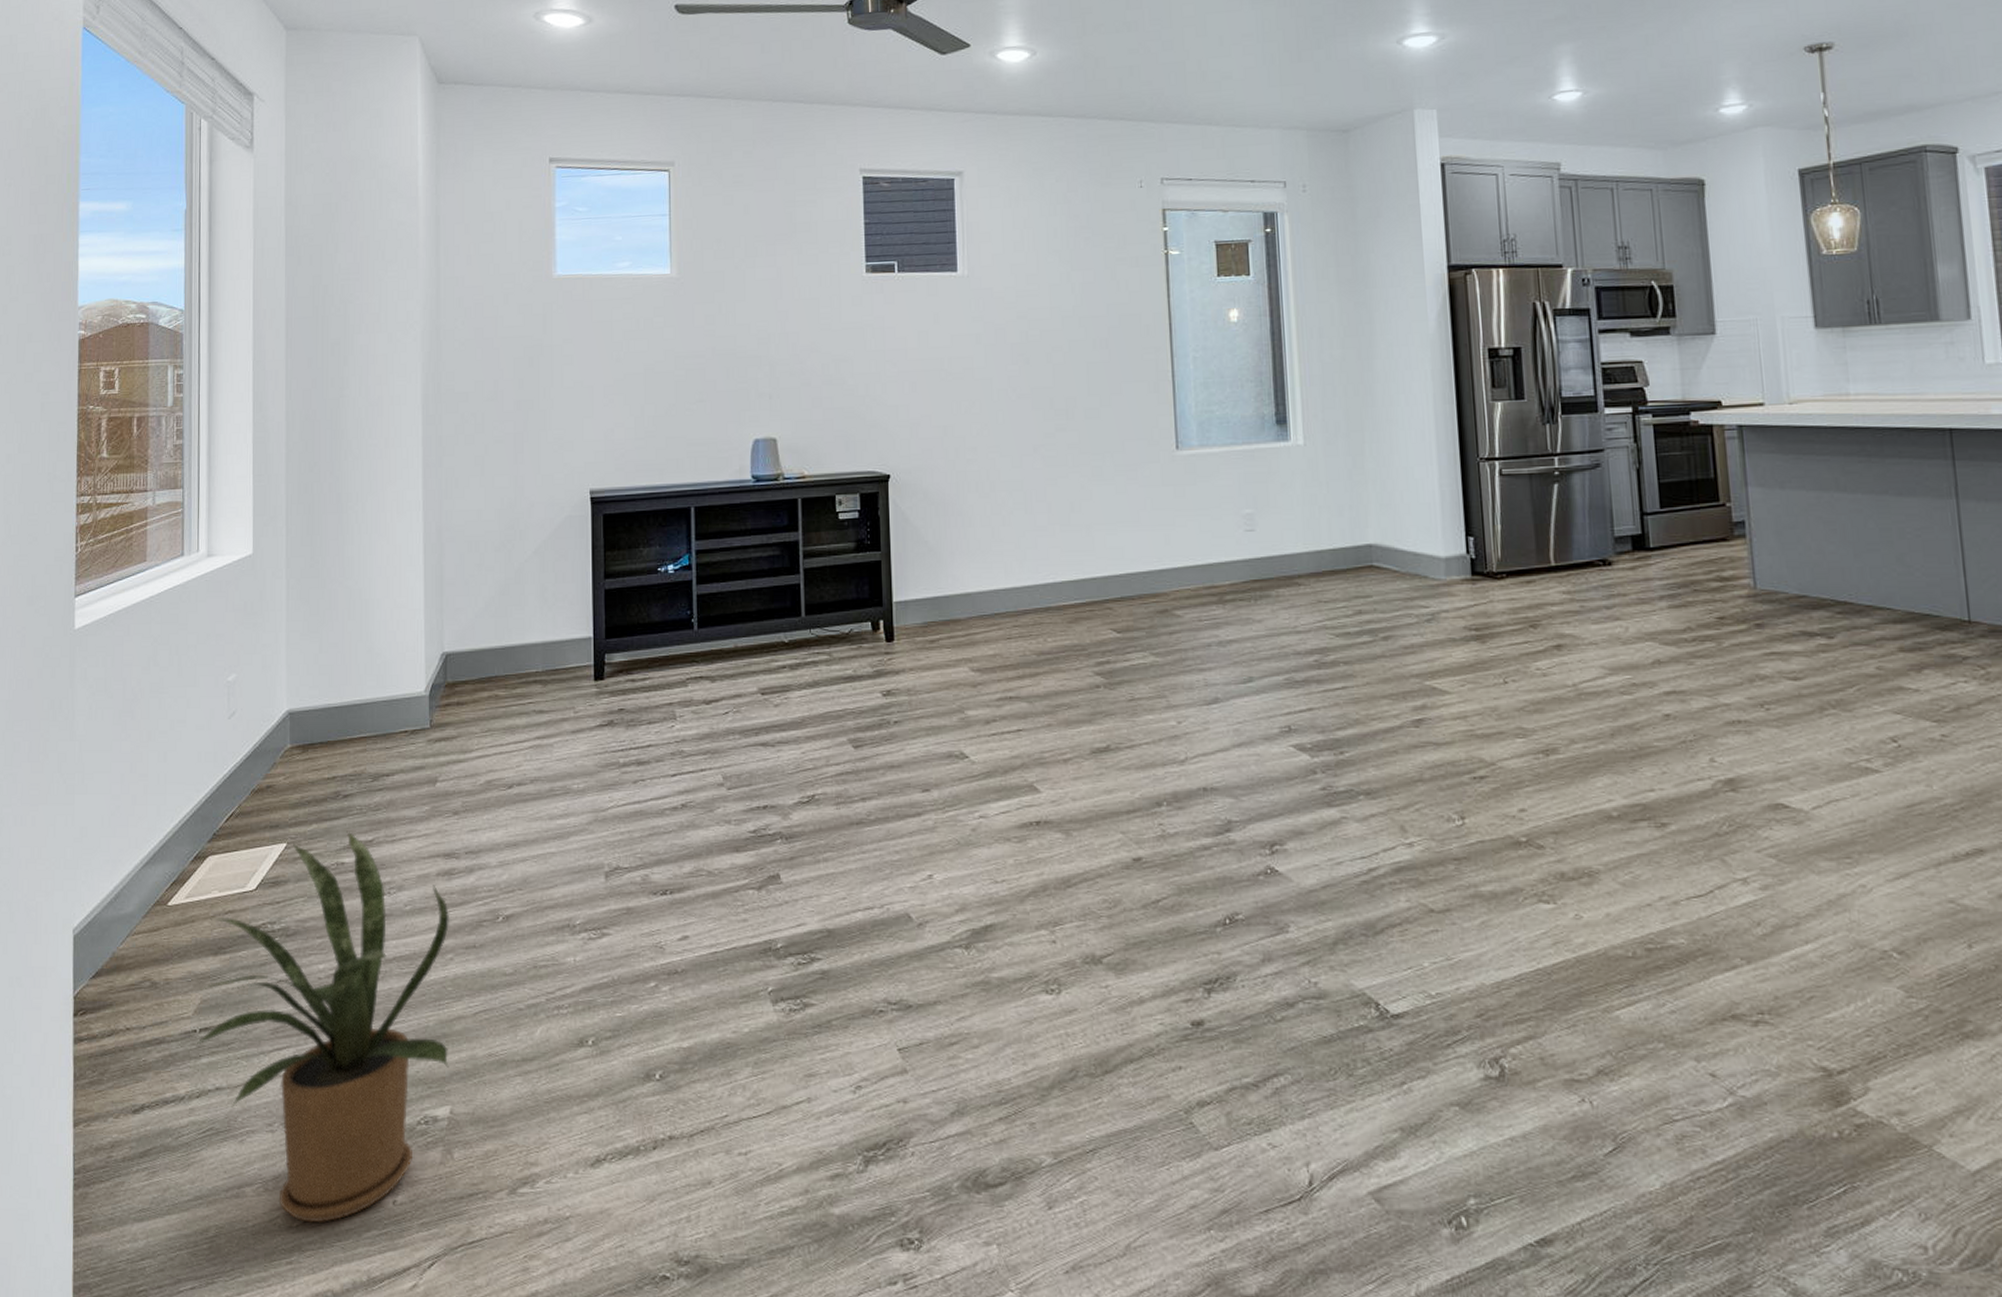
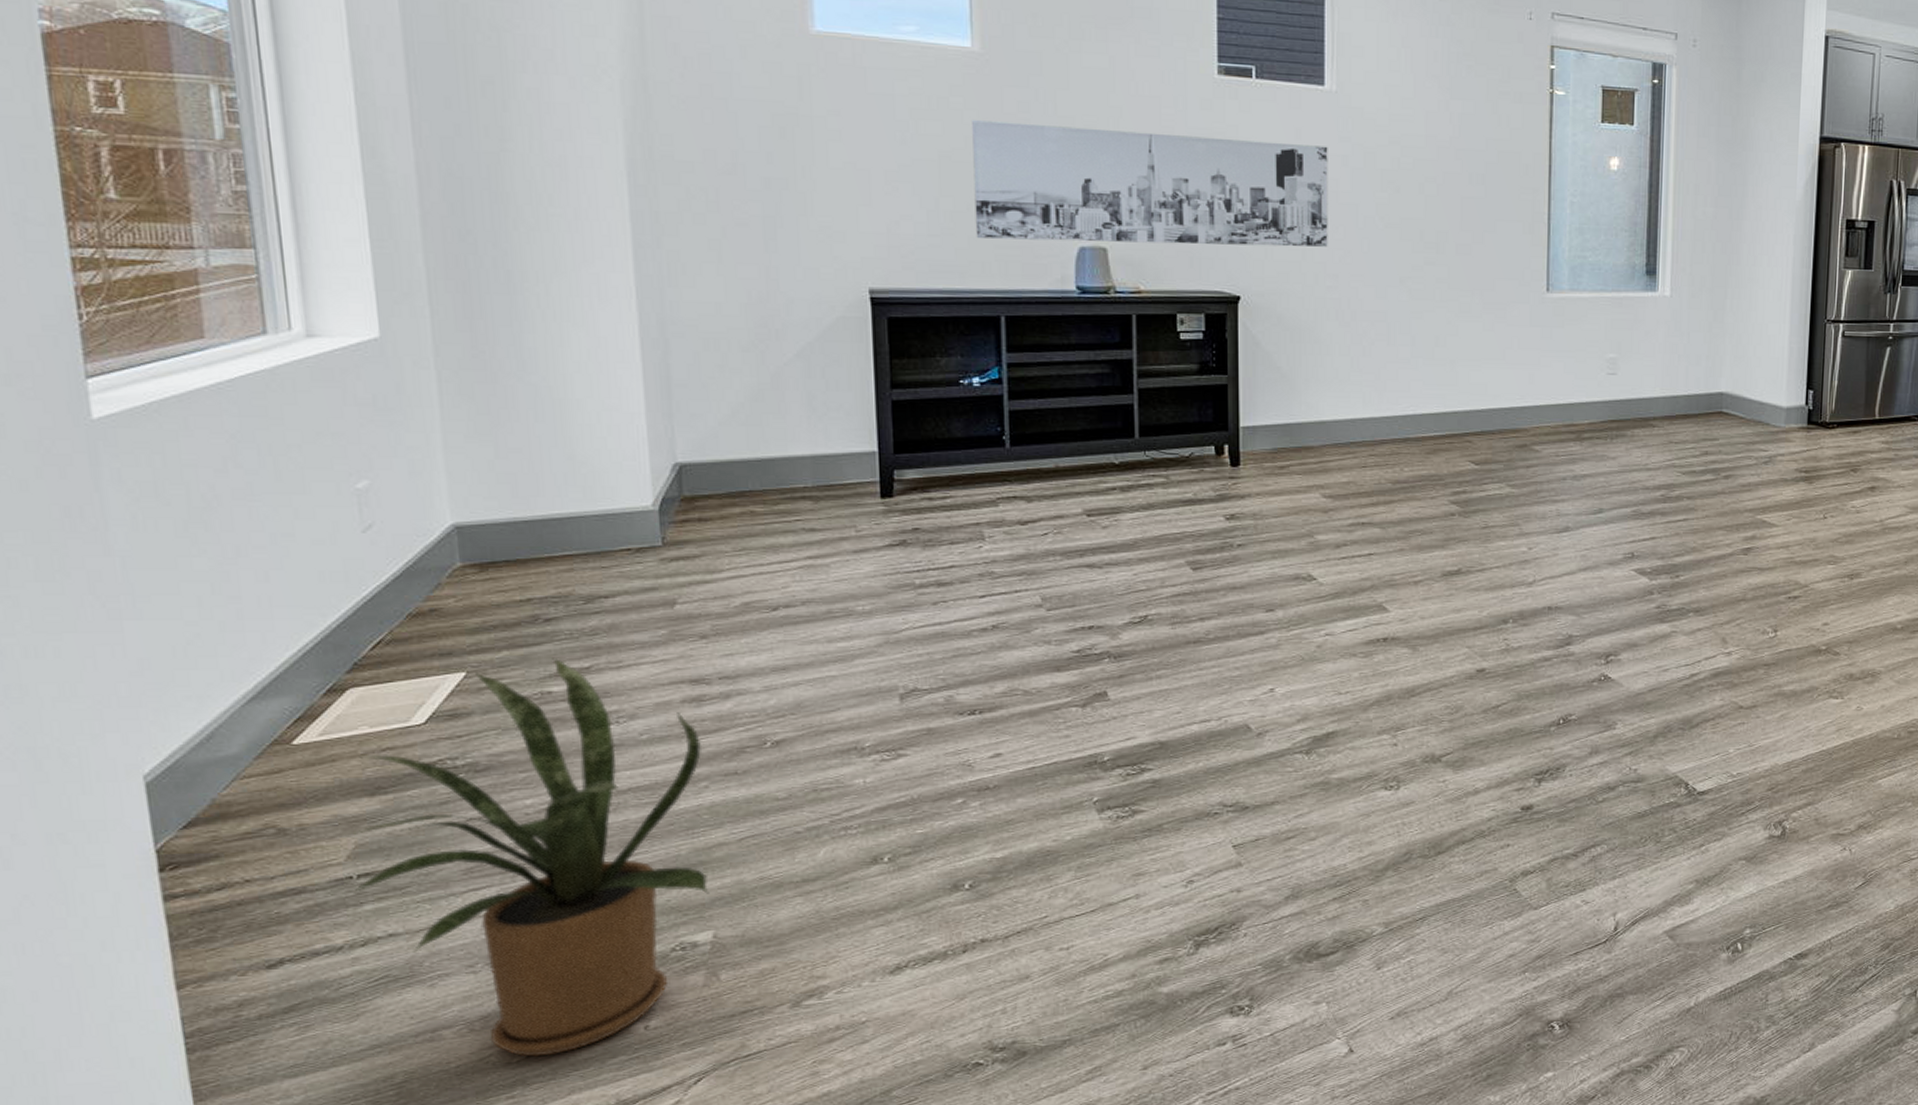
wall art: none [670,327,966,438] -> present [972,120,1328,247]

